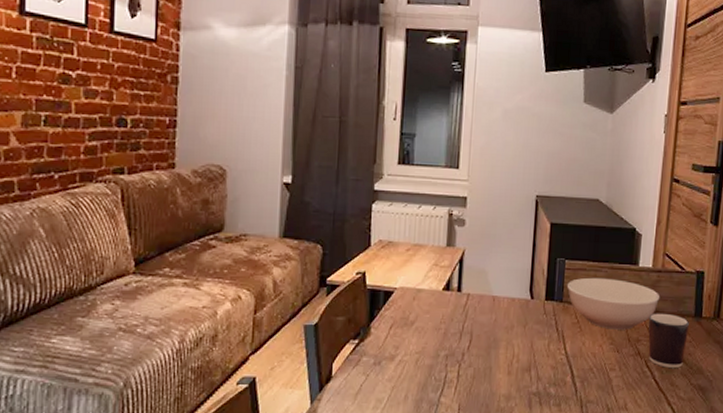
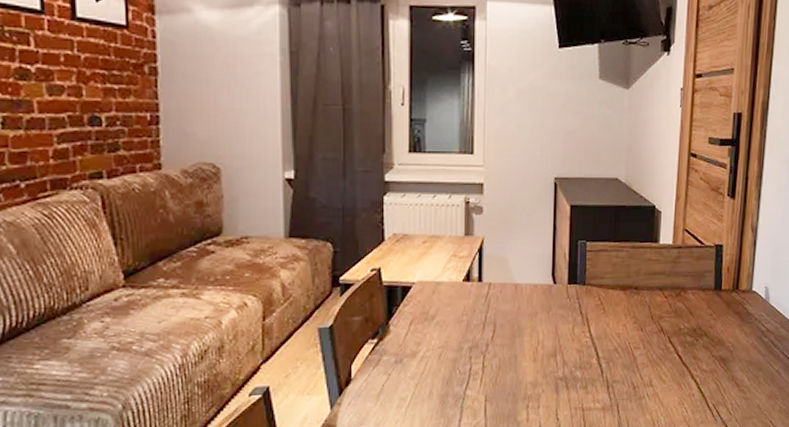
bowl: present [566,277,661,330] -> none [589,257,681,309]
mug: present [648,313,689,368] -> none [670,288,709,342]

